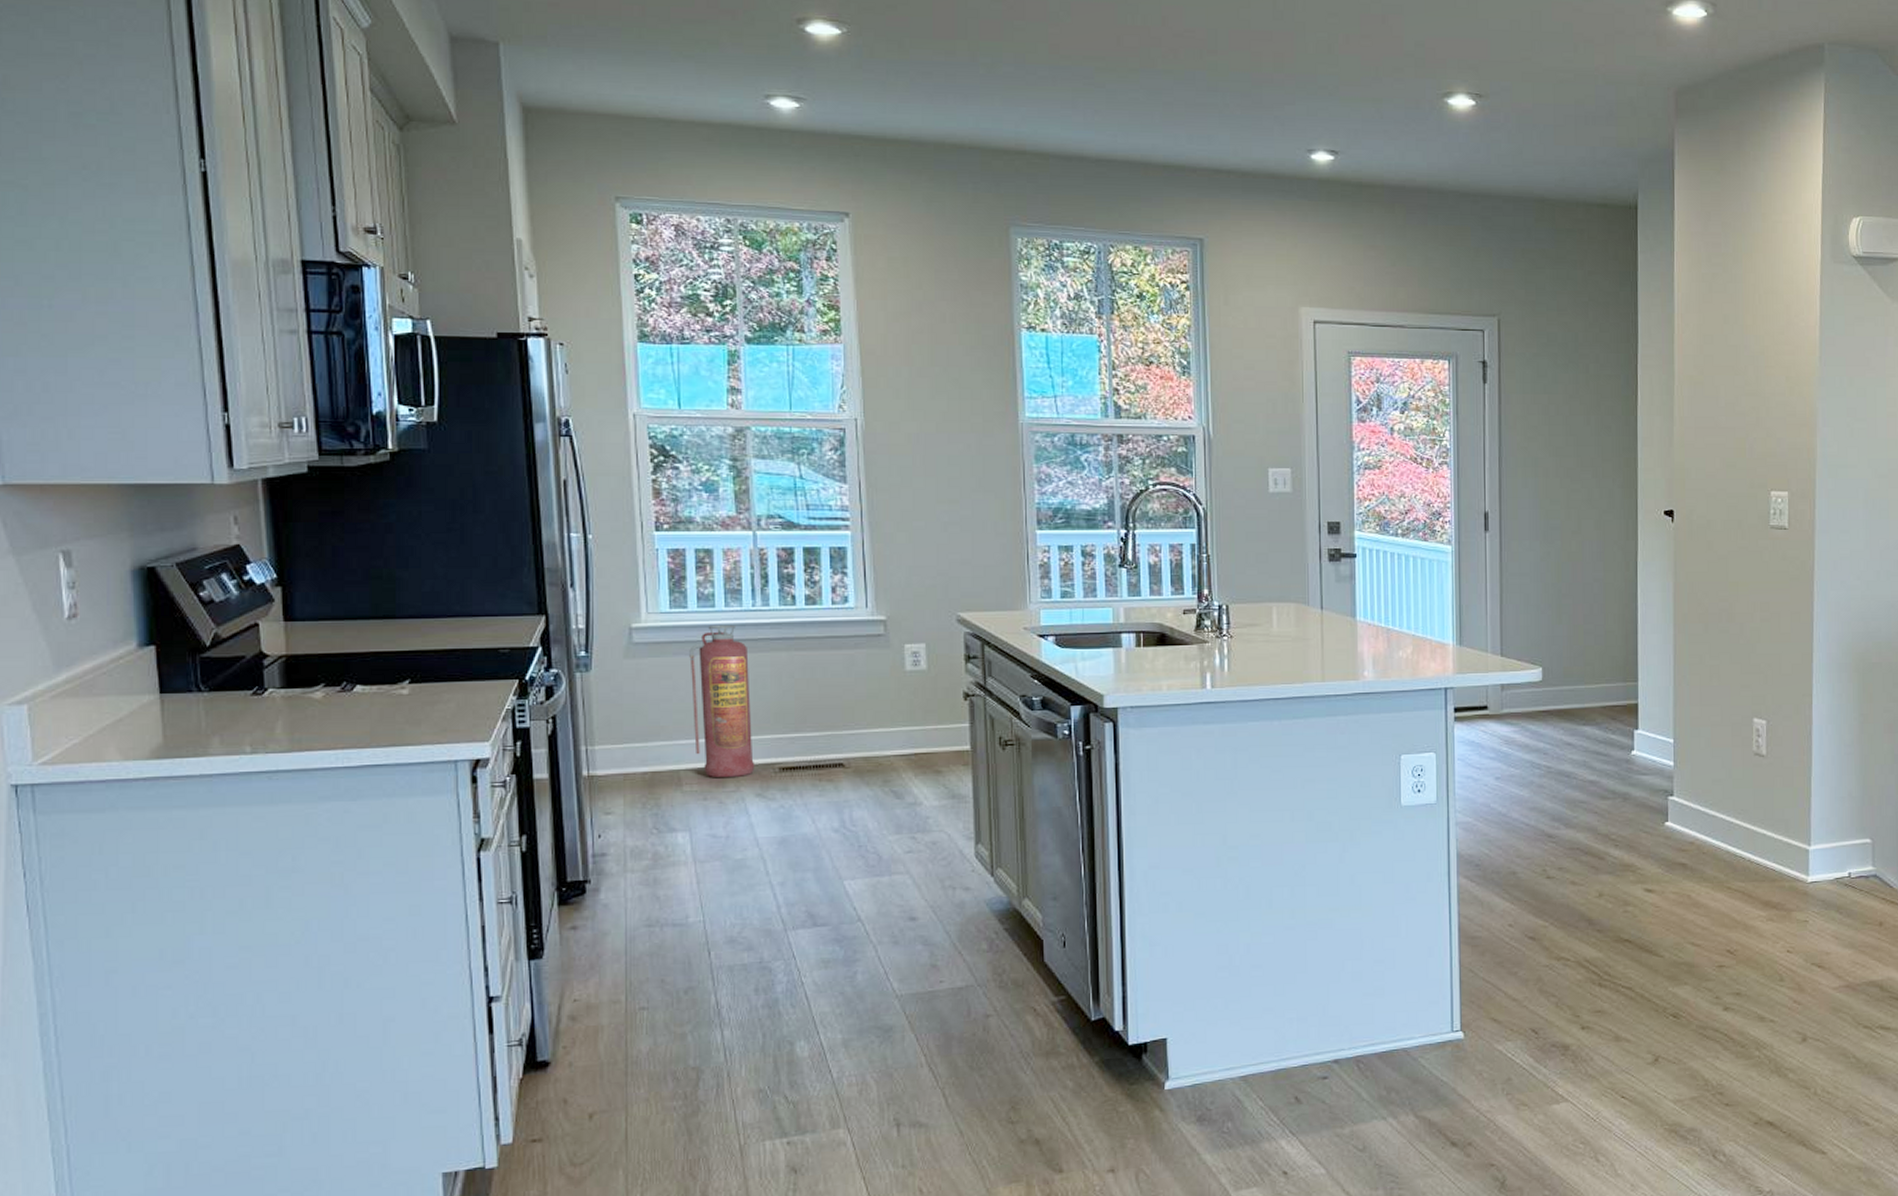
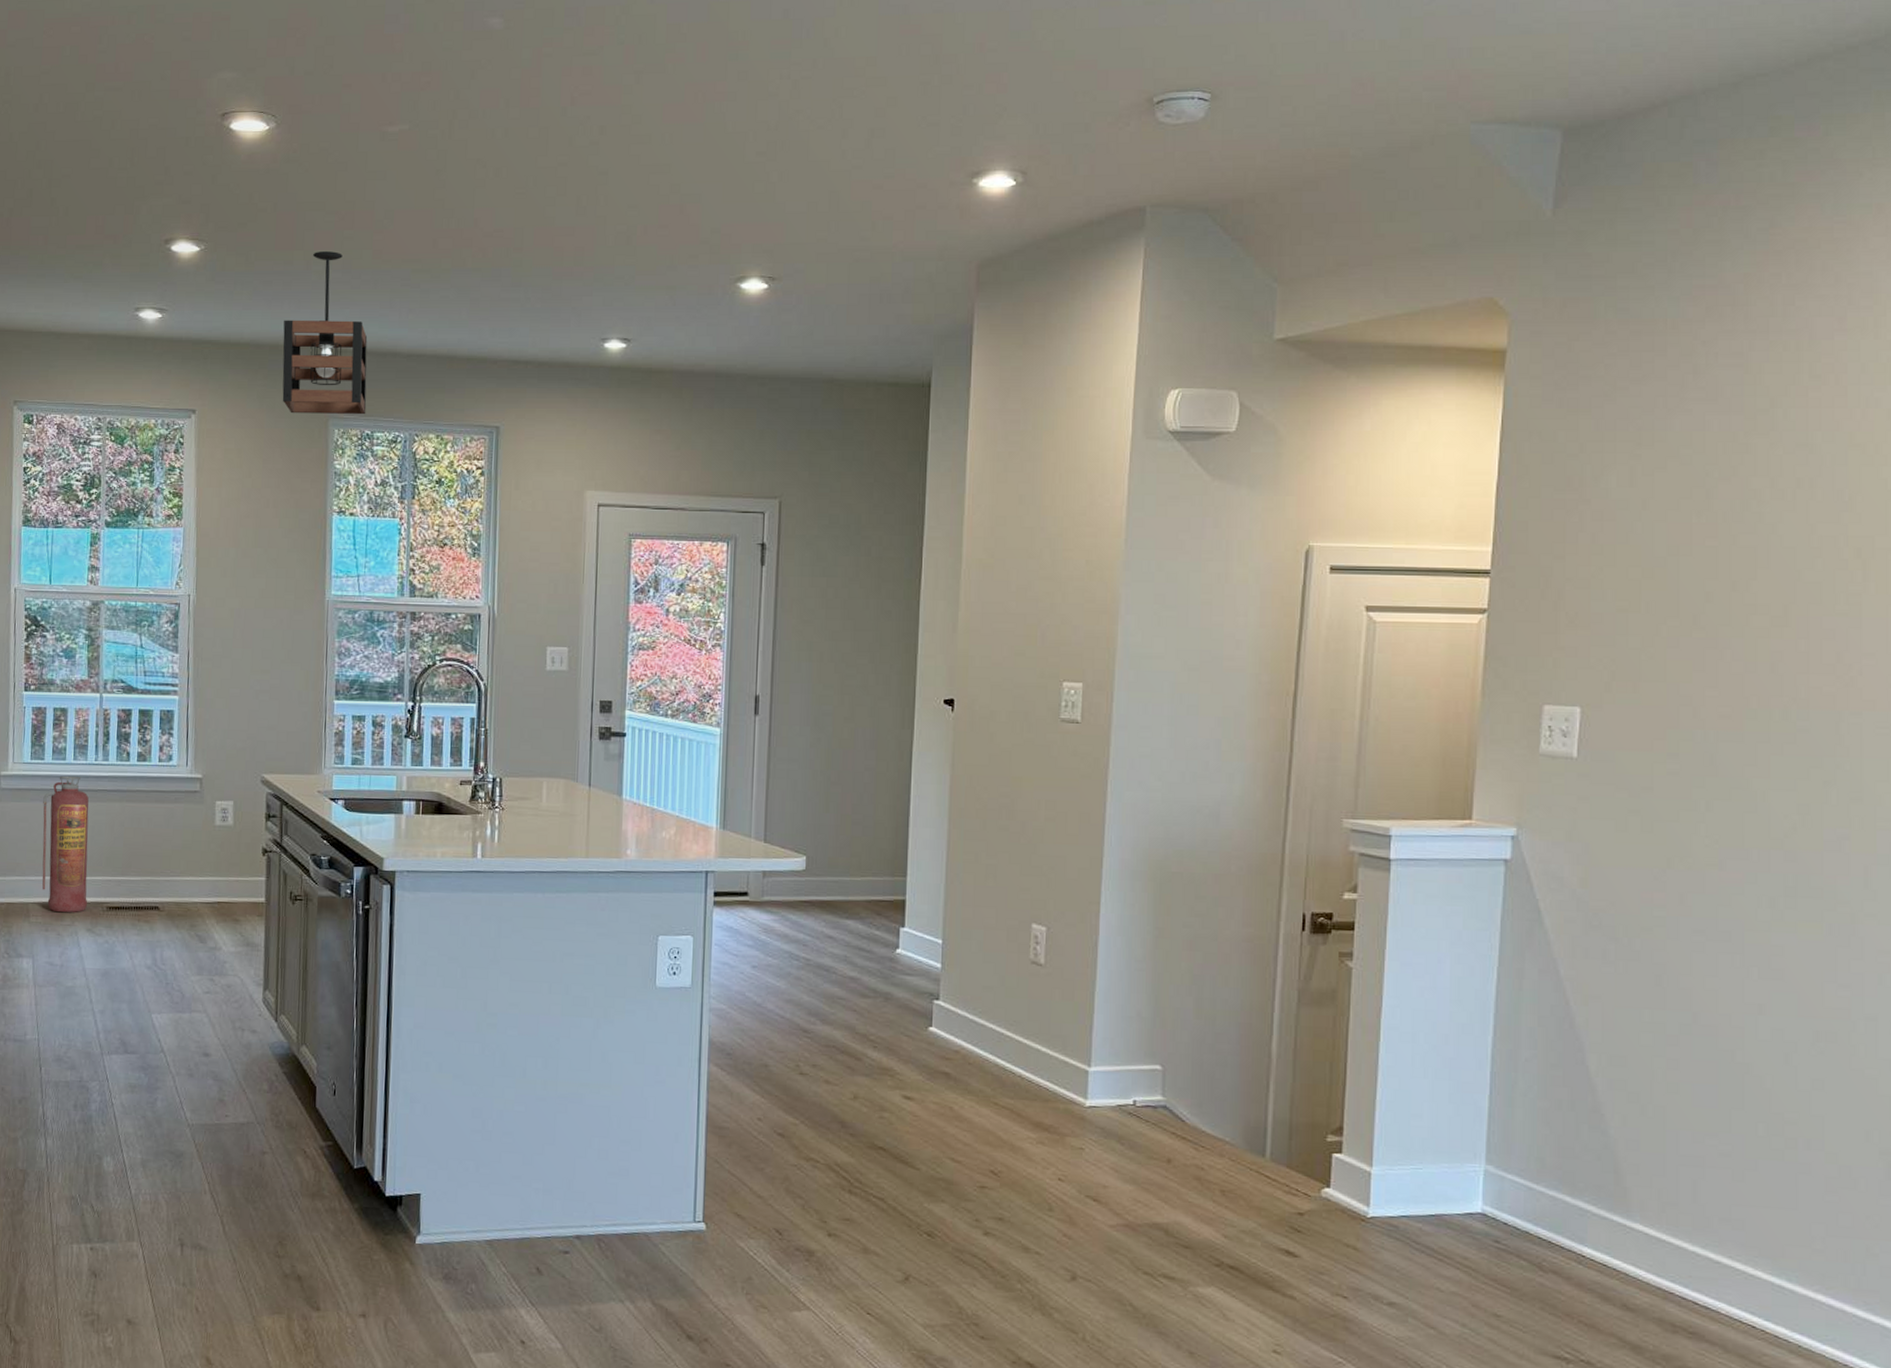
pendant light: none [949,41,1053,223] -> present [282,250,368,415]

